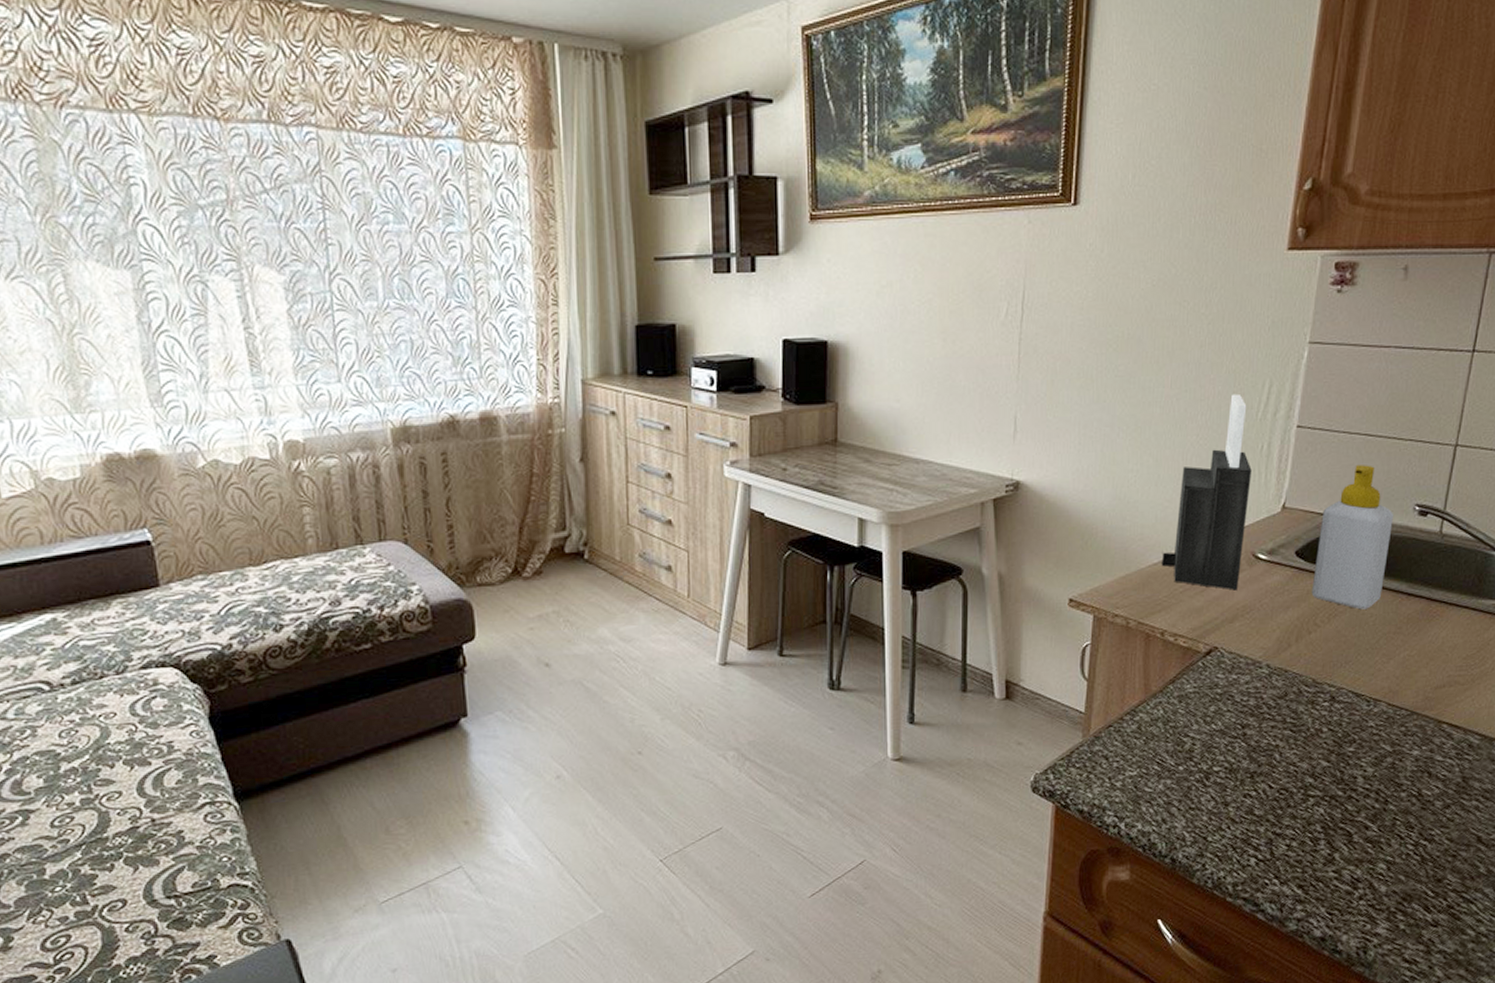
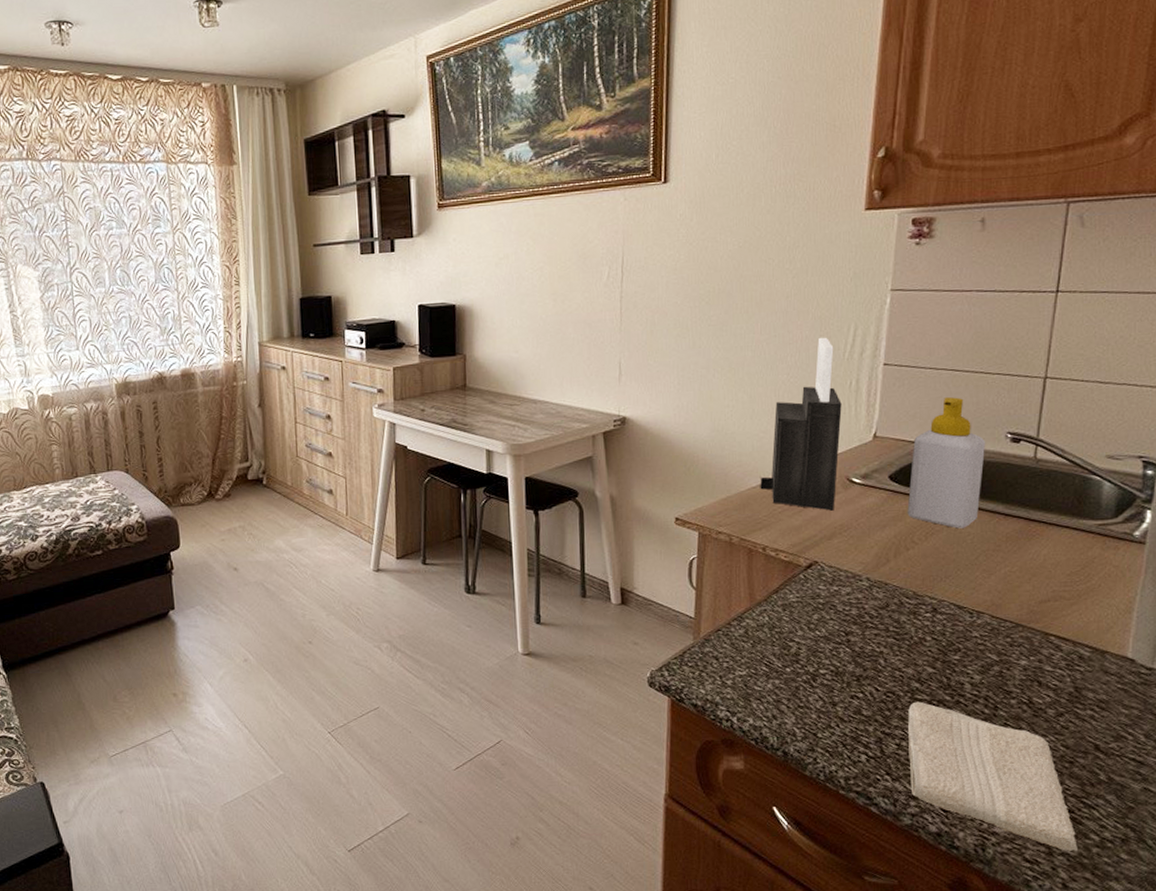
washcloth: none [1298,798,1454,949] -> present [907,701,1077,852]

